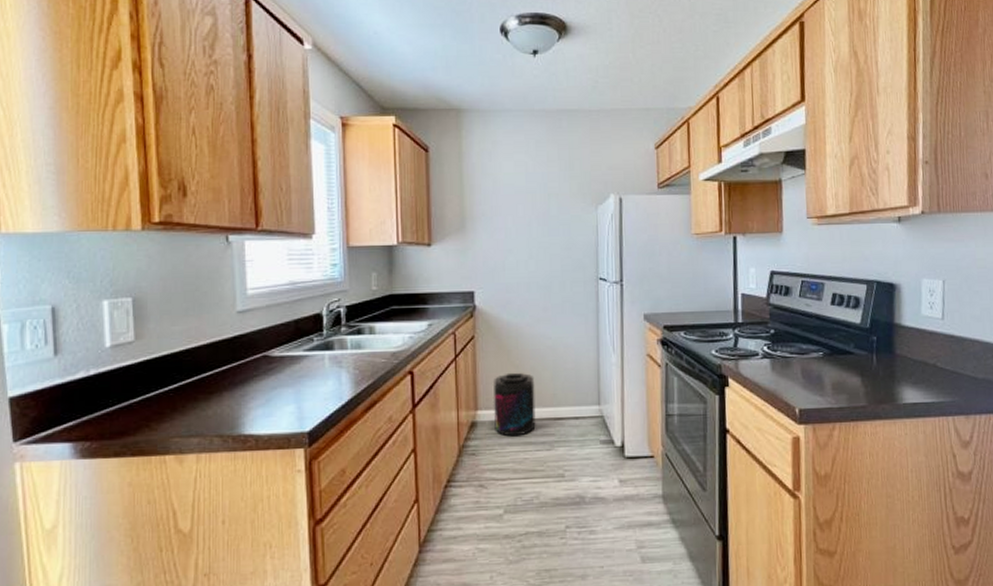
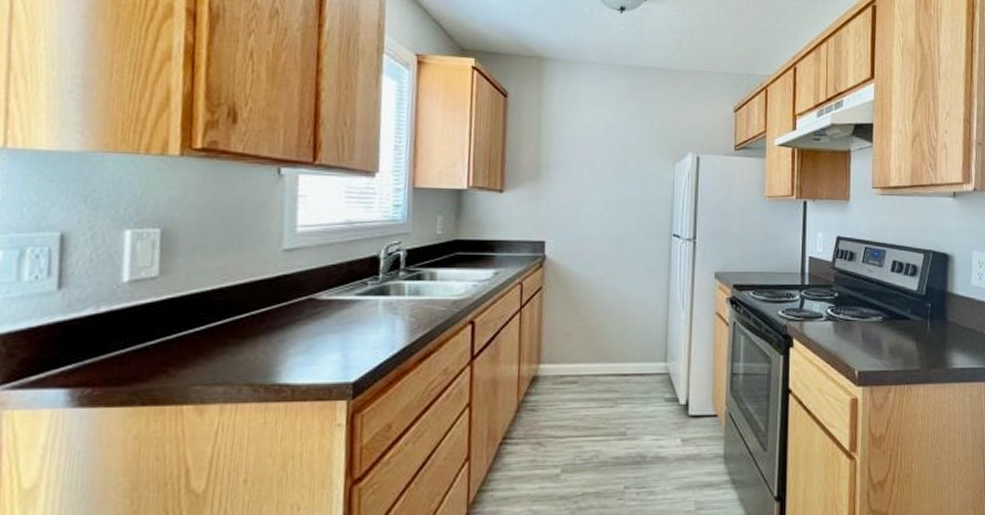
supplement container: present [492,372,536,437] -> none [557,326,602,392]

